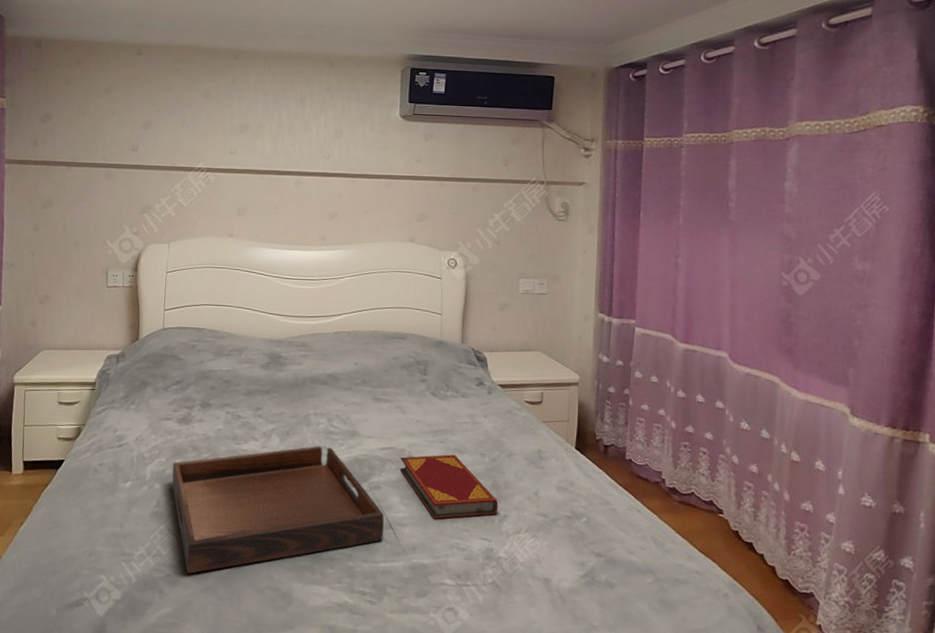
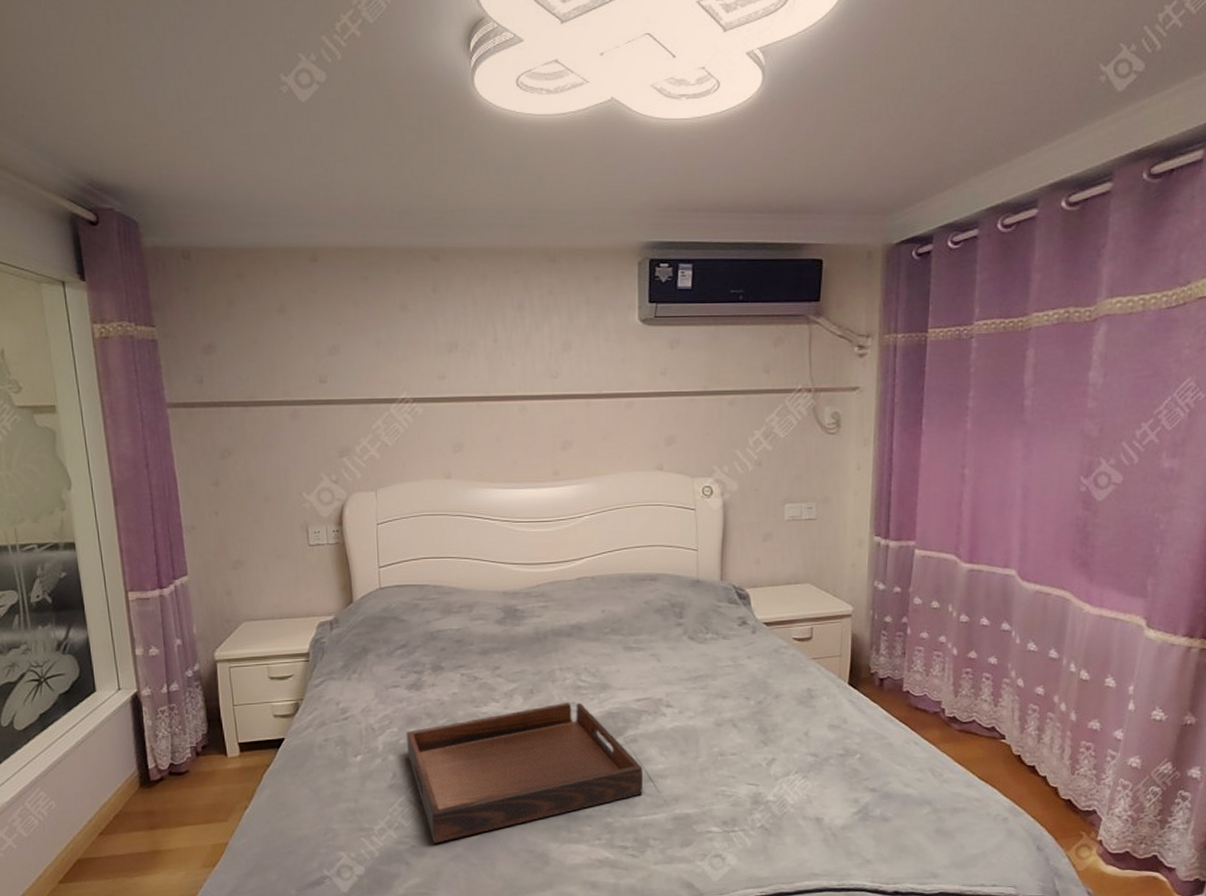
hardback book: present [400,454,498,519] -> none [658,700,766,768]

